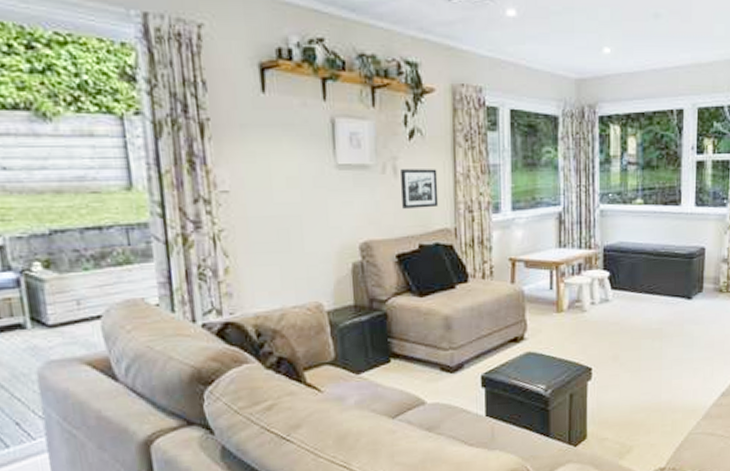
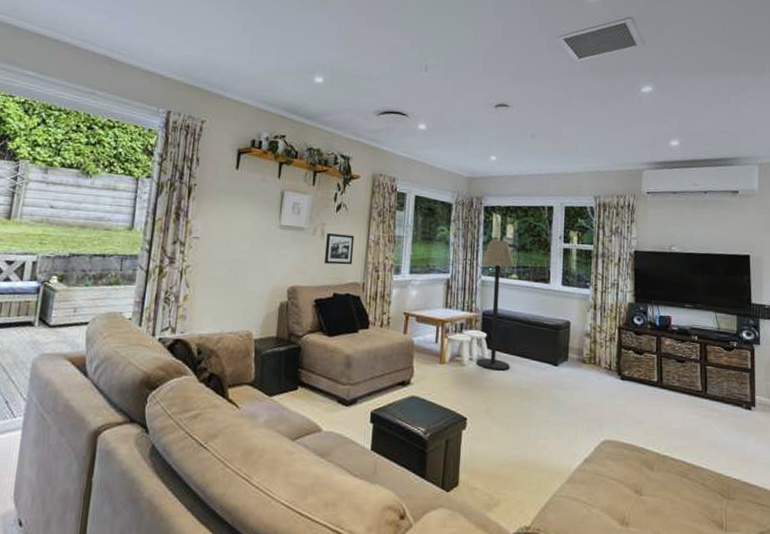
floor lamp: none [598,158,639,312] -> present [476,240,515,371]

